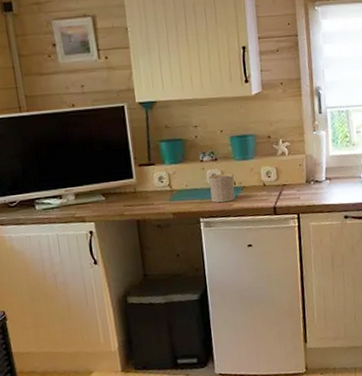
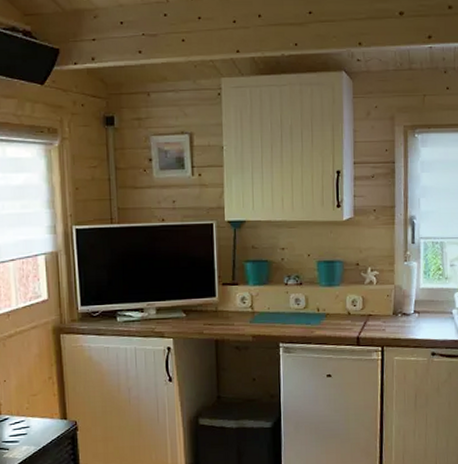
cup: present [208,173,235,203] -> none [291,298,319,329]

